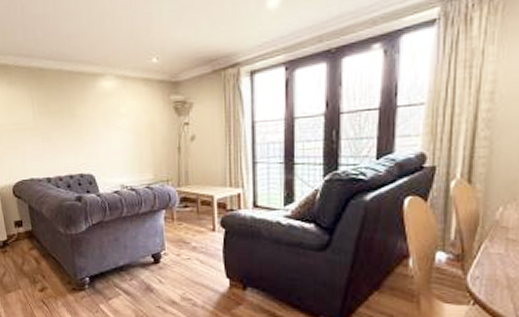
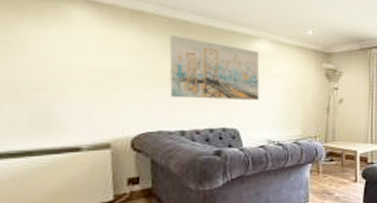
wall art: none [29,84,110,147] -> present [169,35,260,100]

